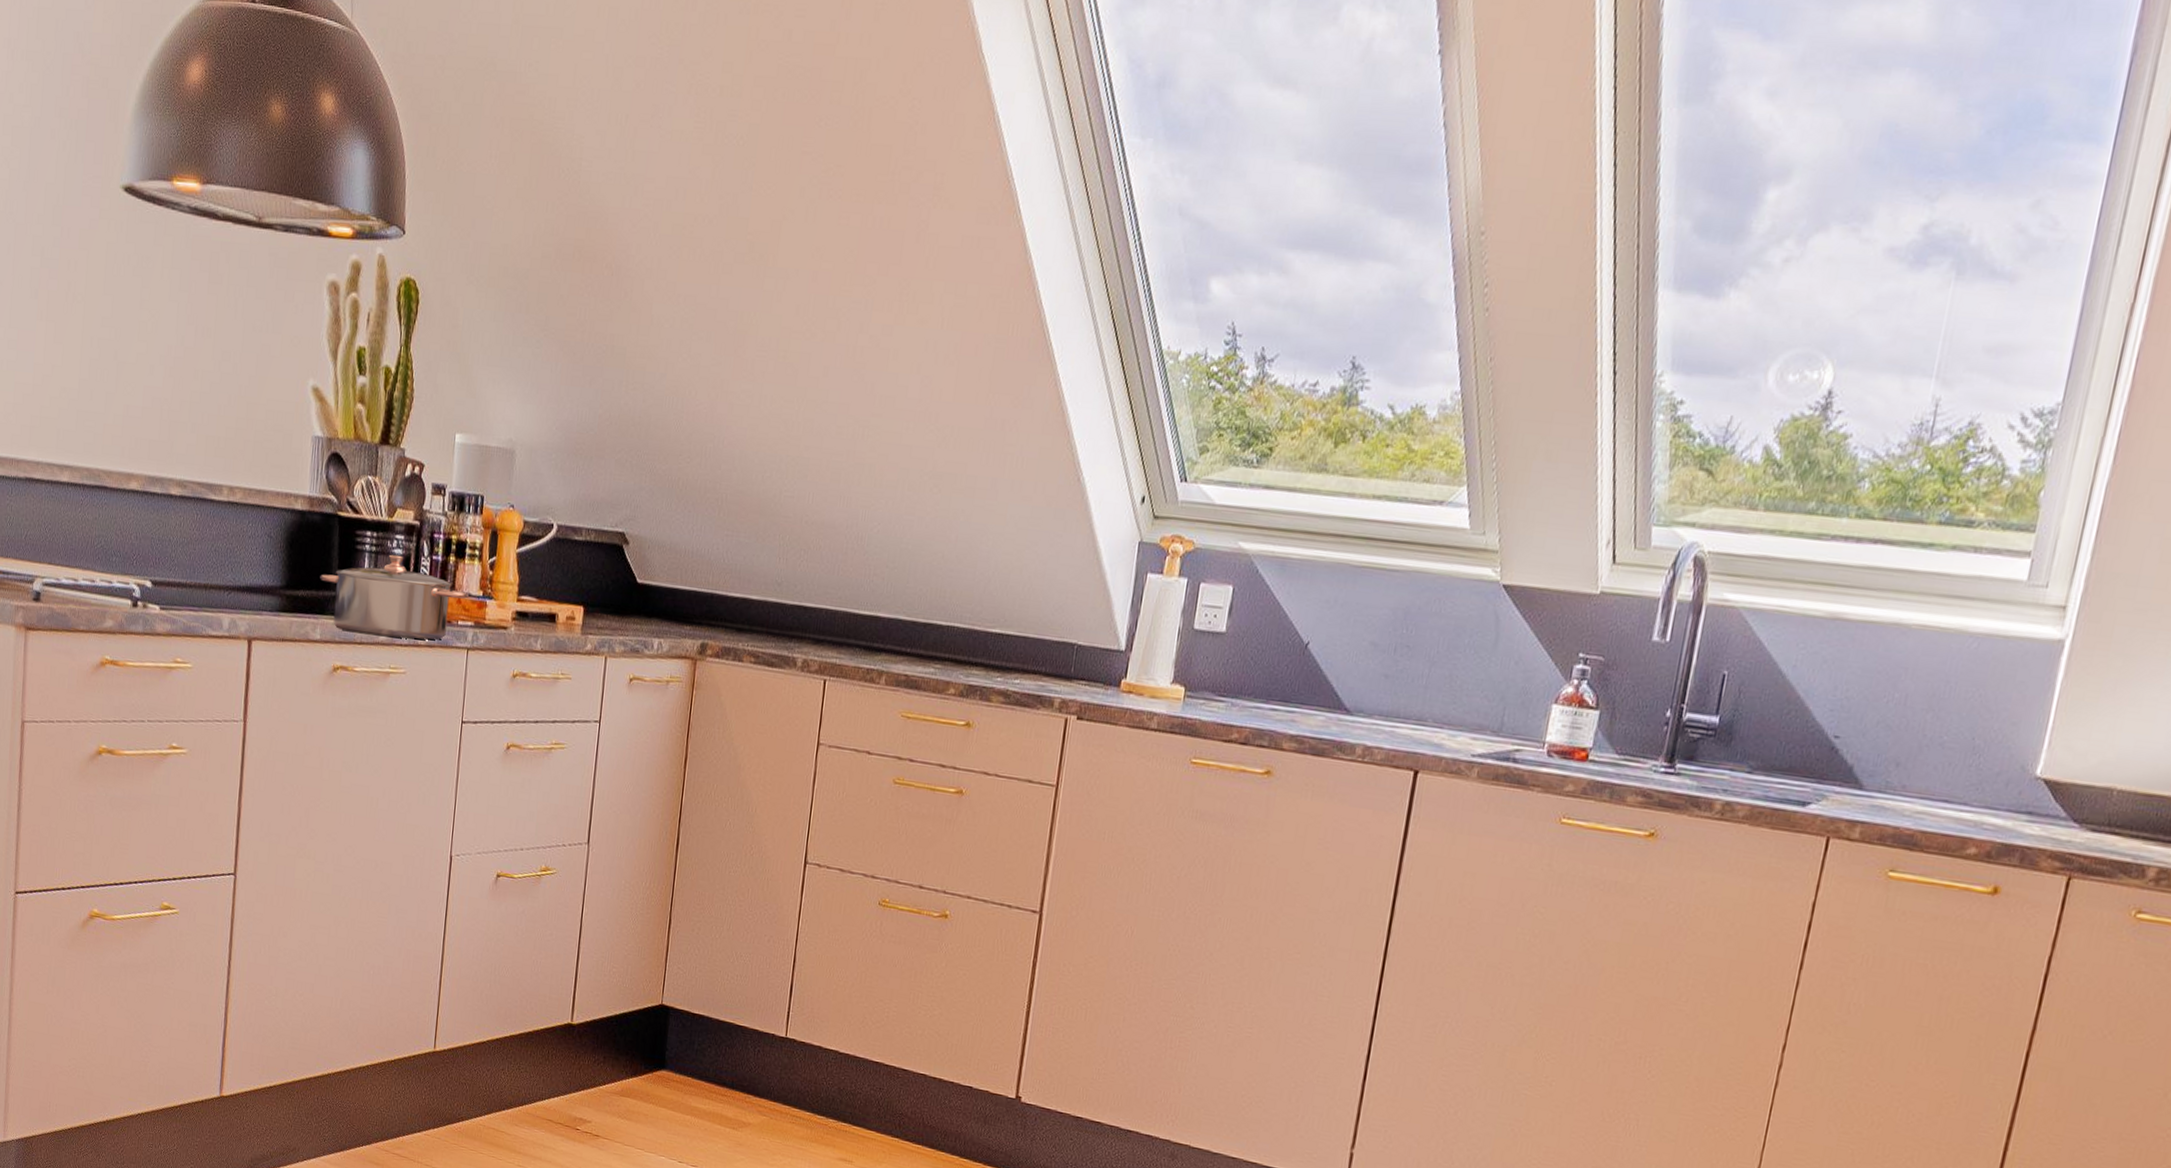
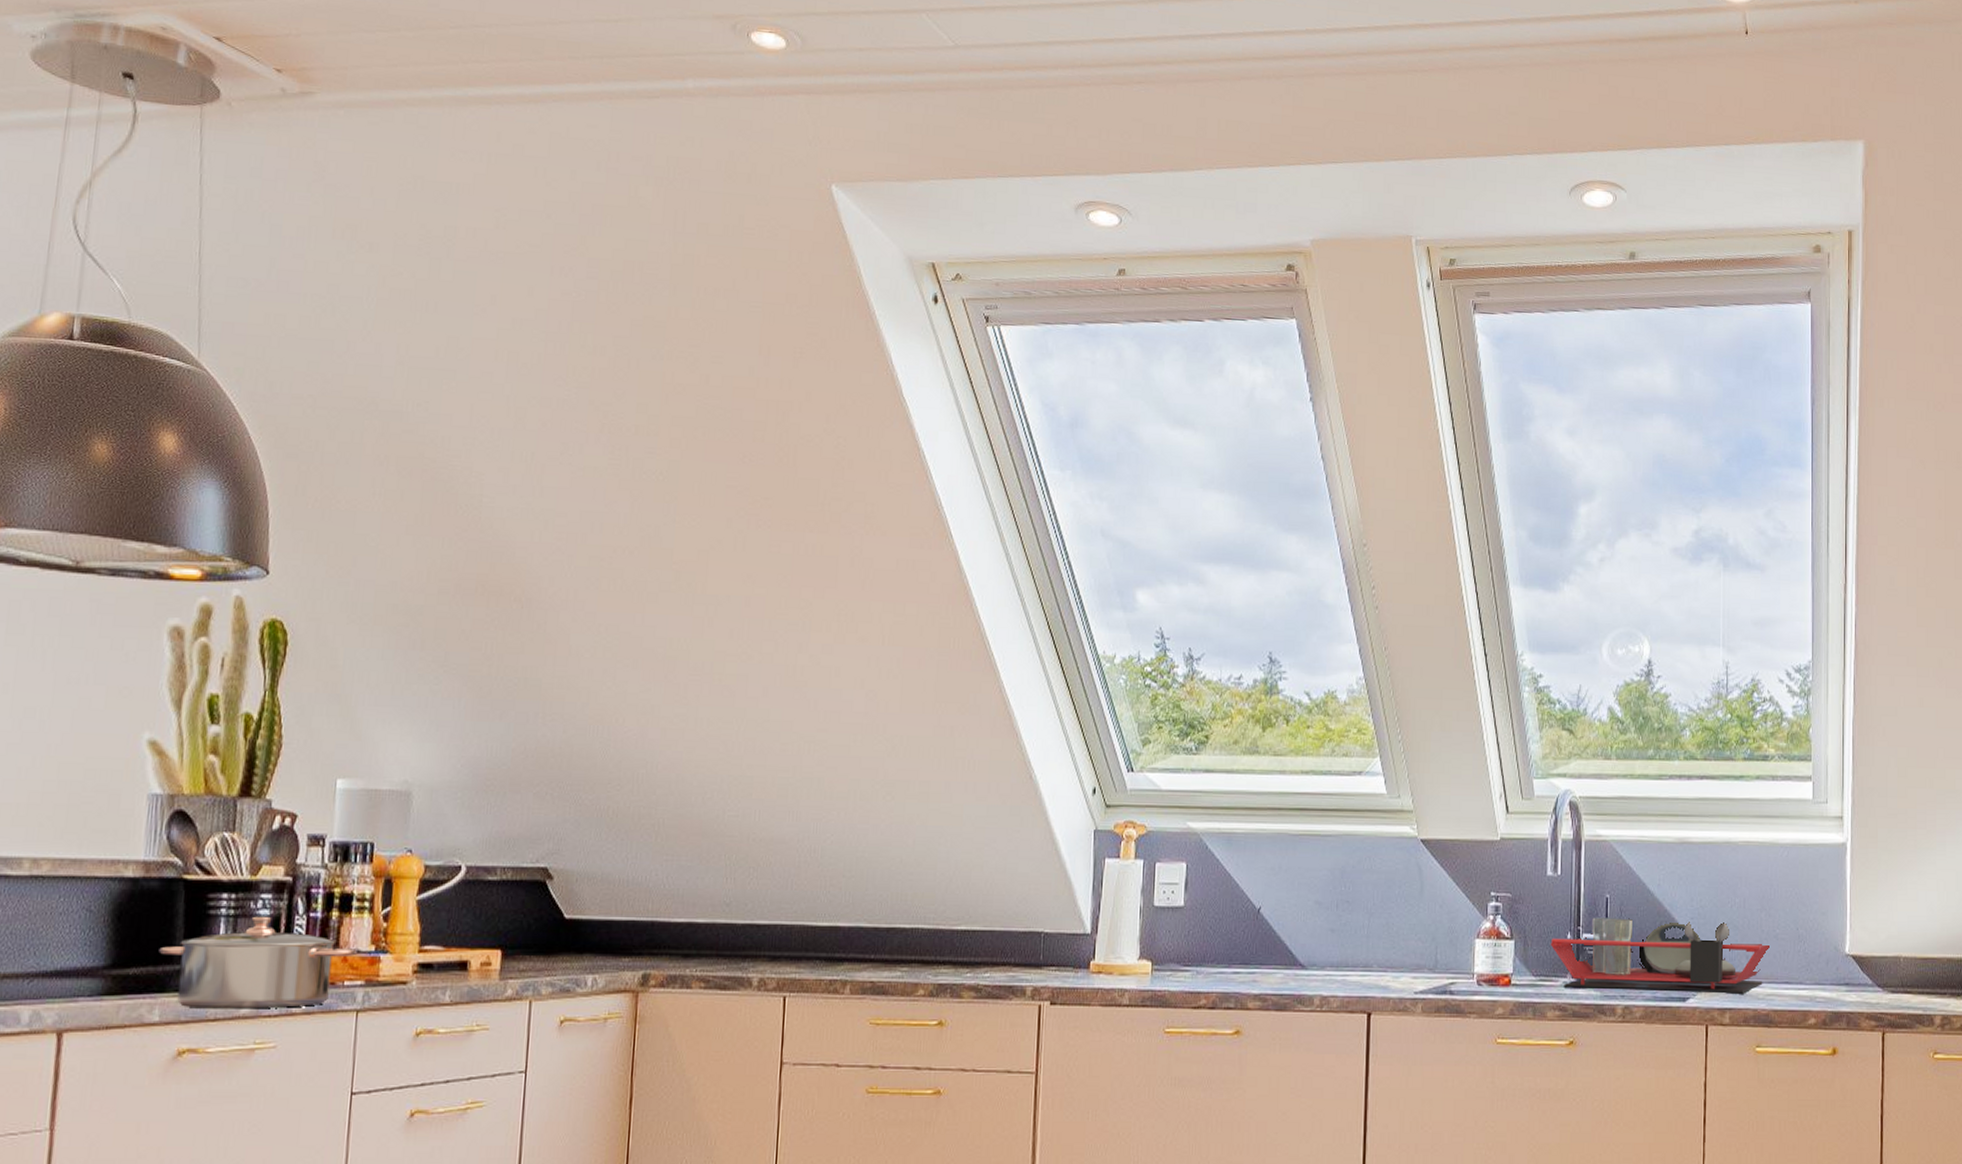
dish rack: none [1643,695,1931,807] -> present [1550,917,1770,994]

